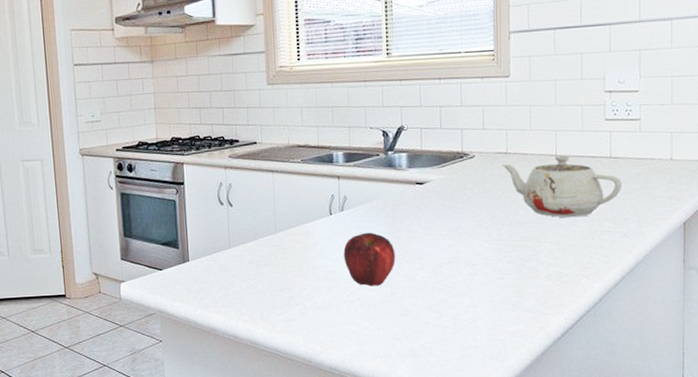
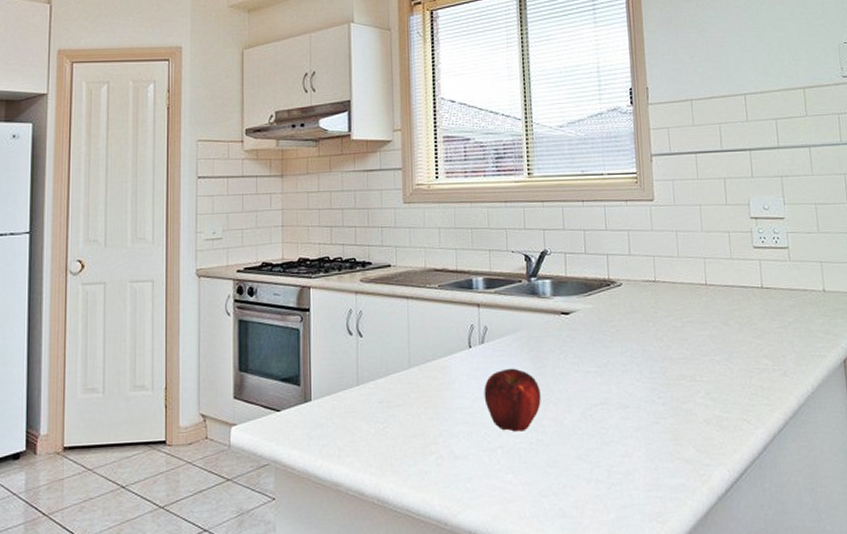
teapot: present [501,155,623,218] -> none [650,284,777,354]

